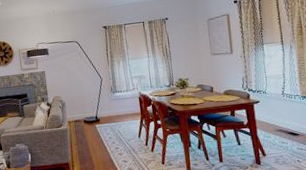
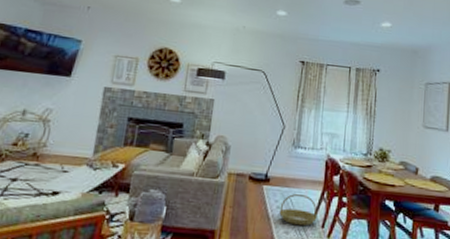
basket: none [111,125,141,148] -> present [279,194,318,226]

